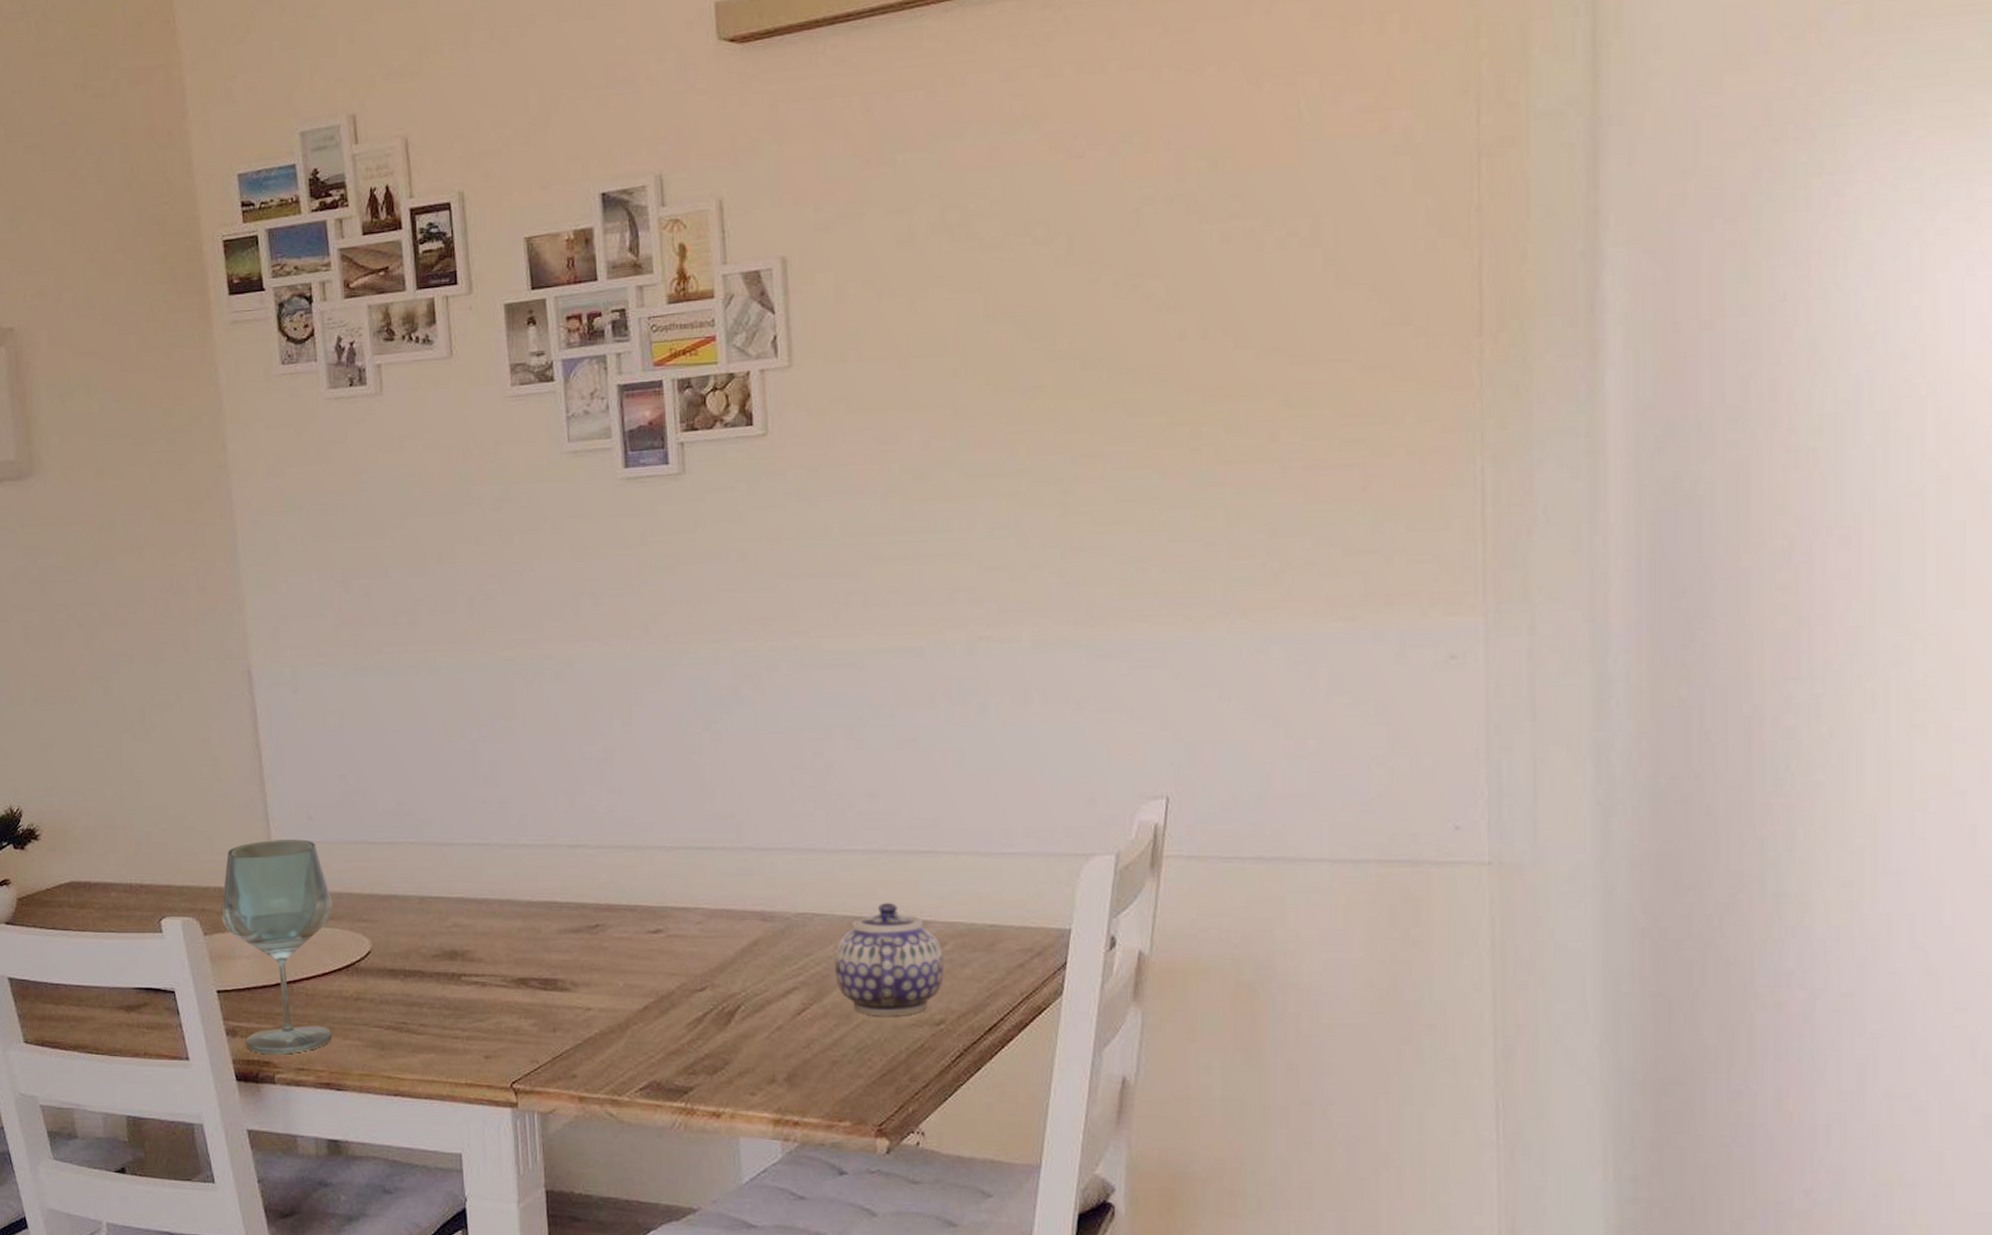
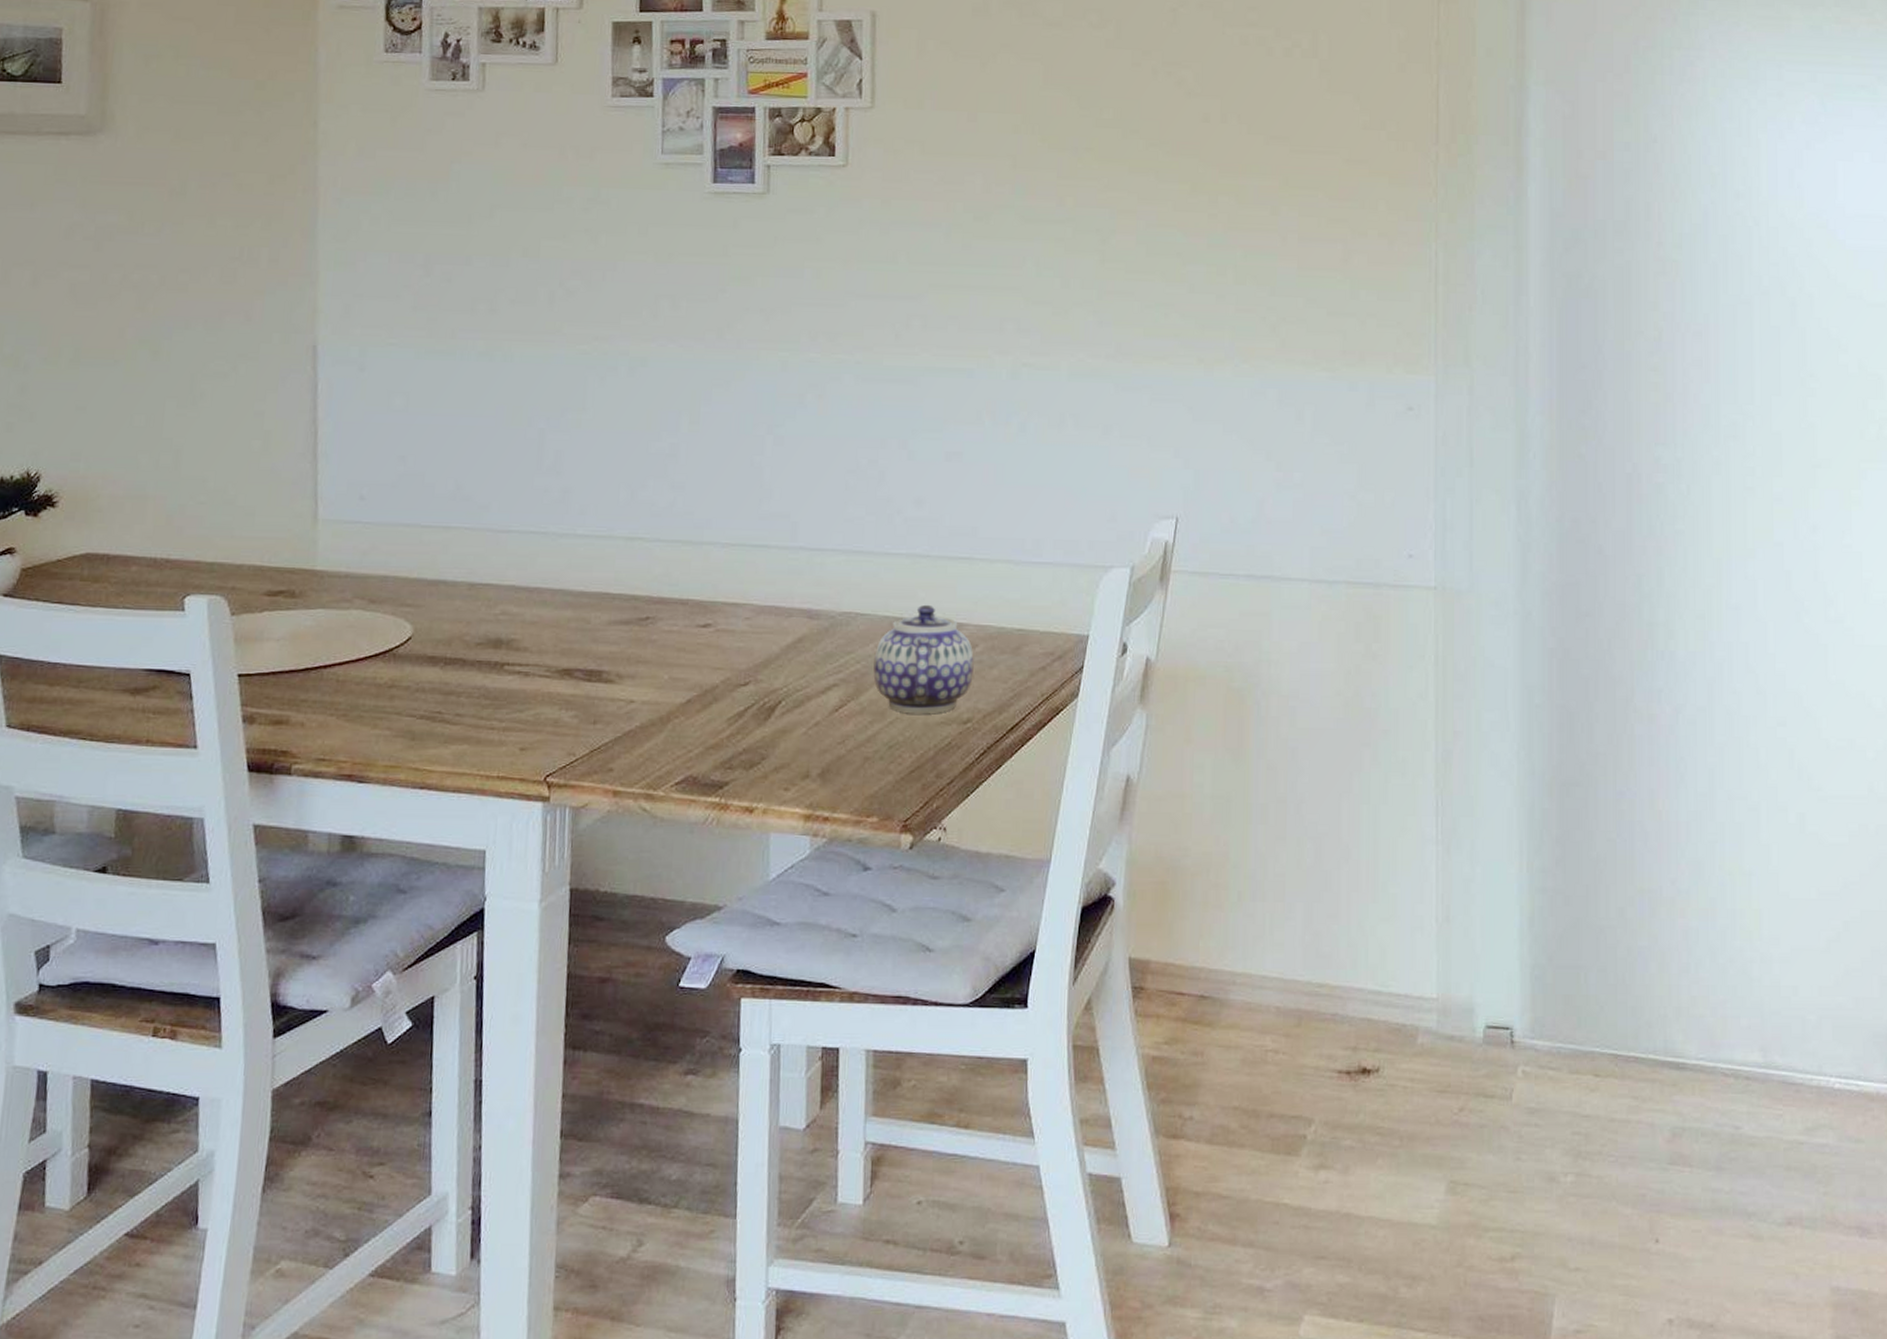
wine glass: present [221,839,333,1055] -> none [253,519,377,744]

